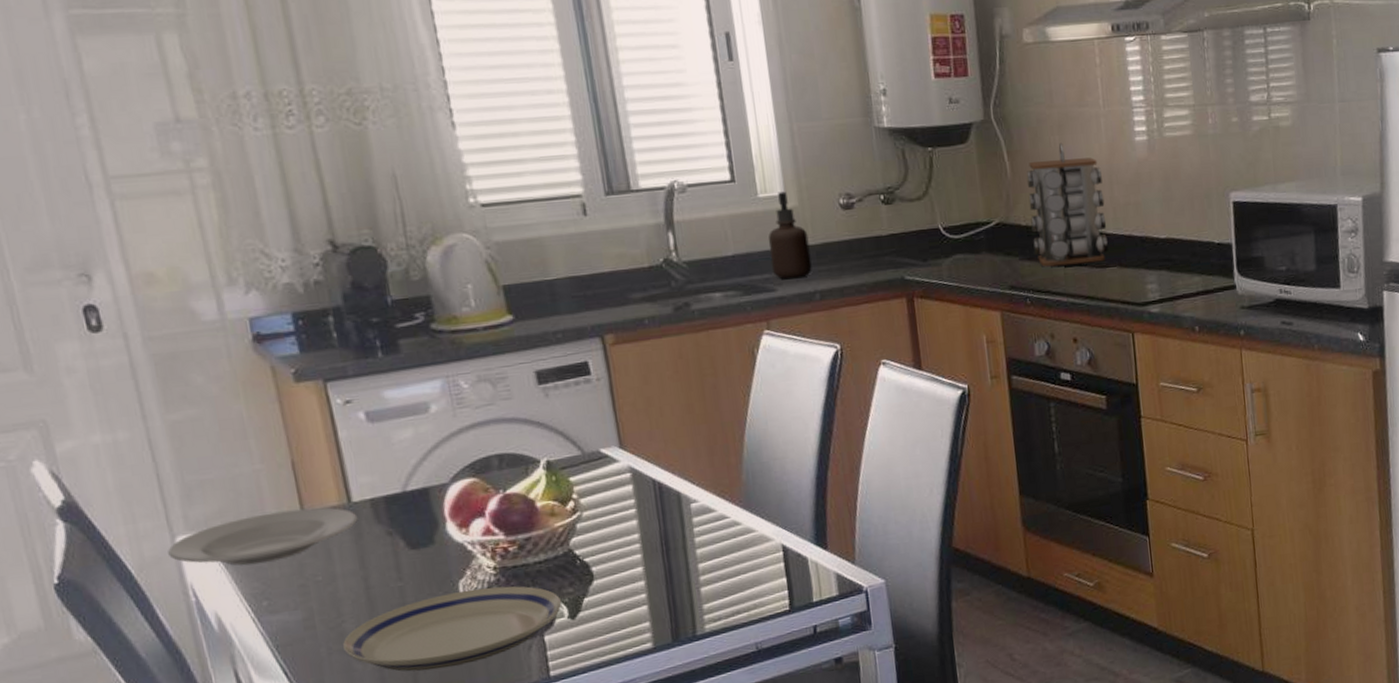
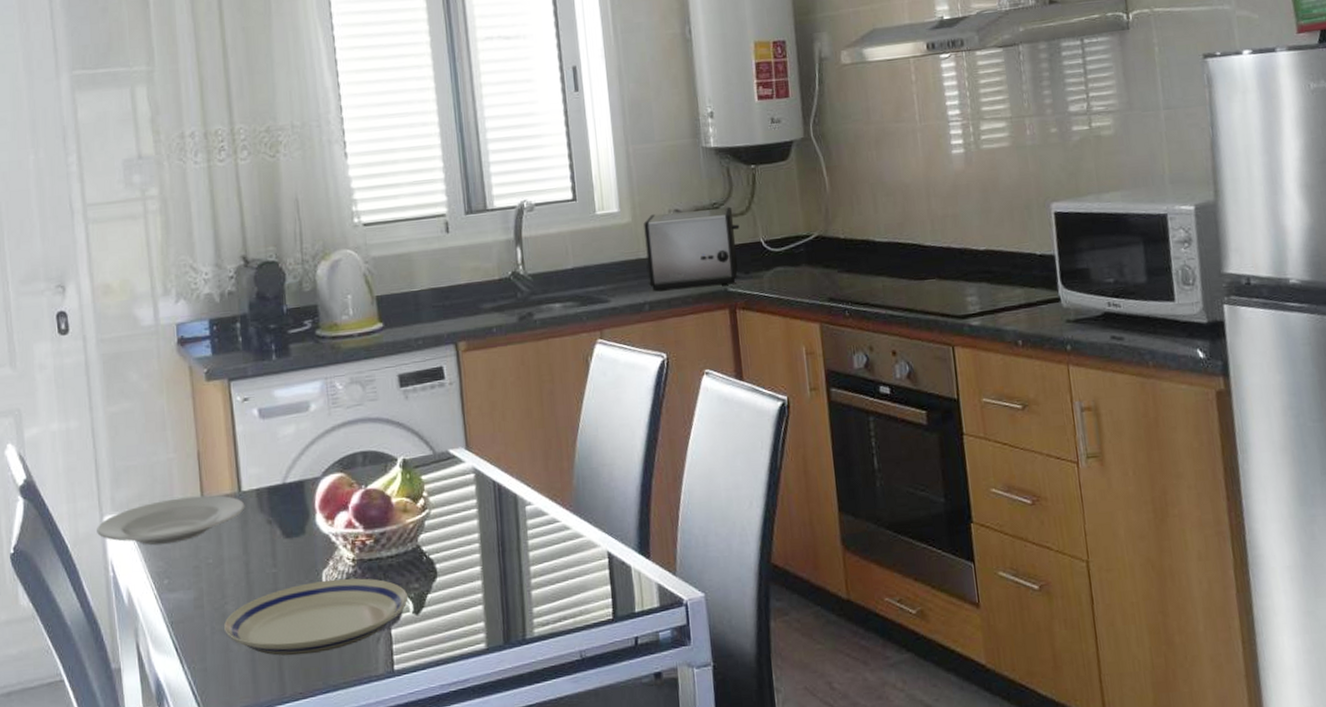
soap dispenser: present [768,191,812,280] -> none [603,208,643,291]
toaster: none [812,191,917,280] -> present [644,206,740,291]
spice rack: present [1026,142,1108,267] -> none [844,157,927,280]

